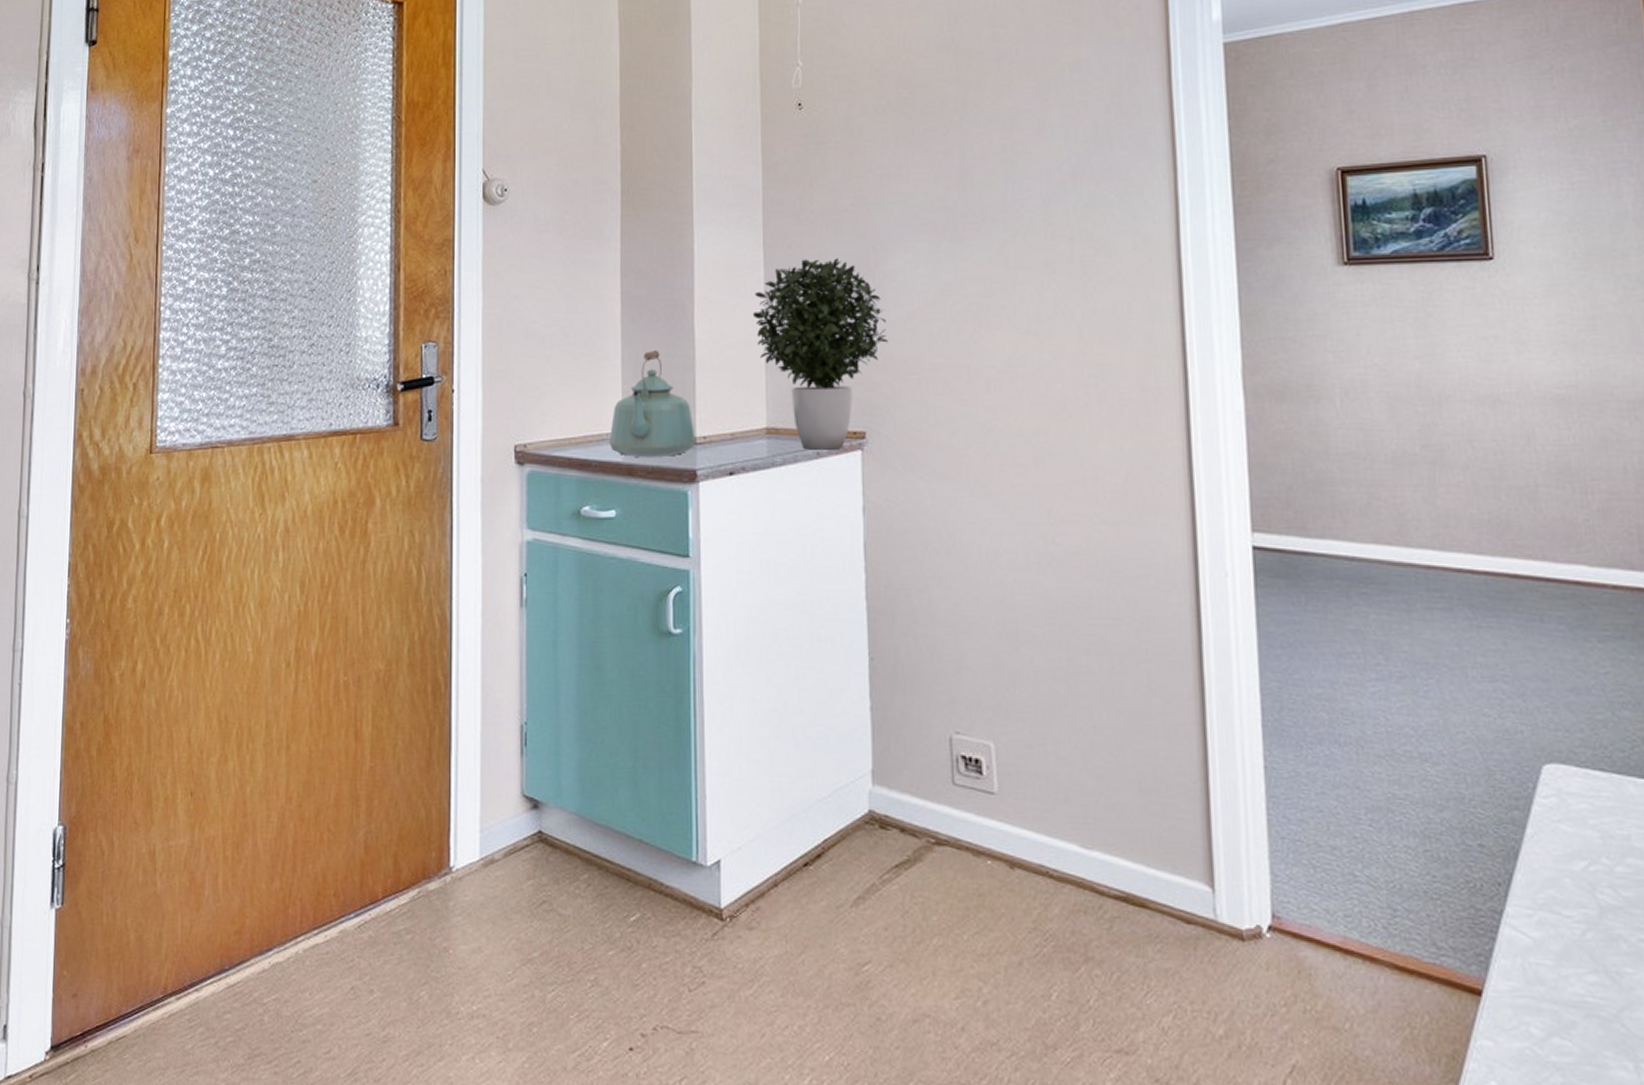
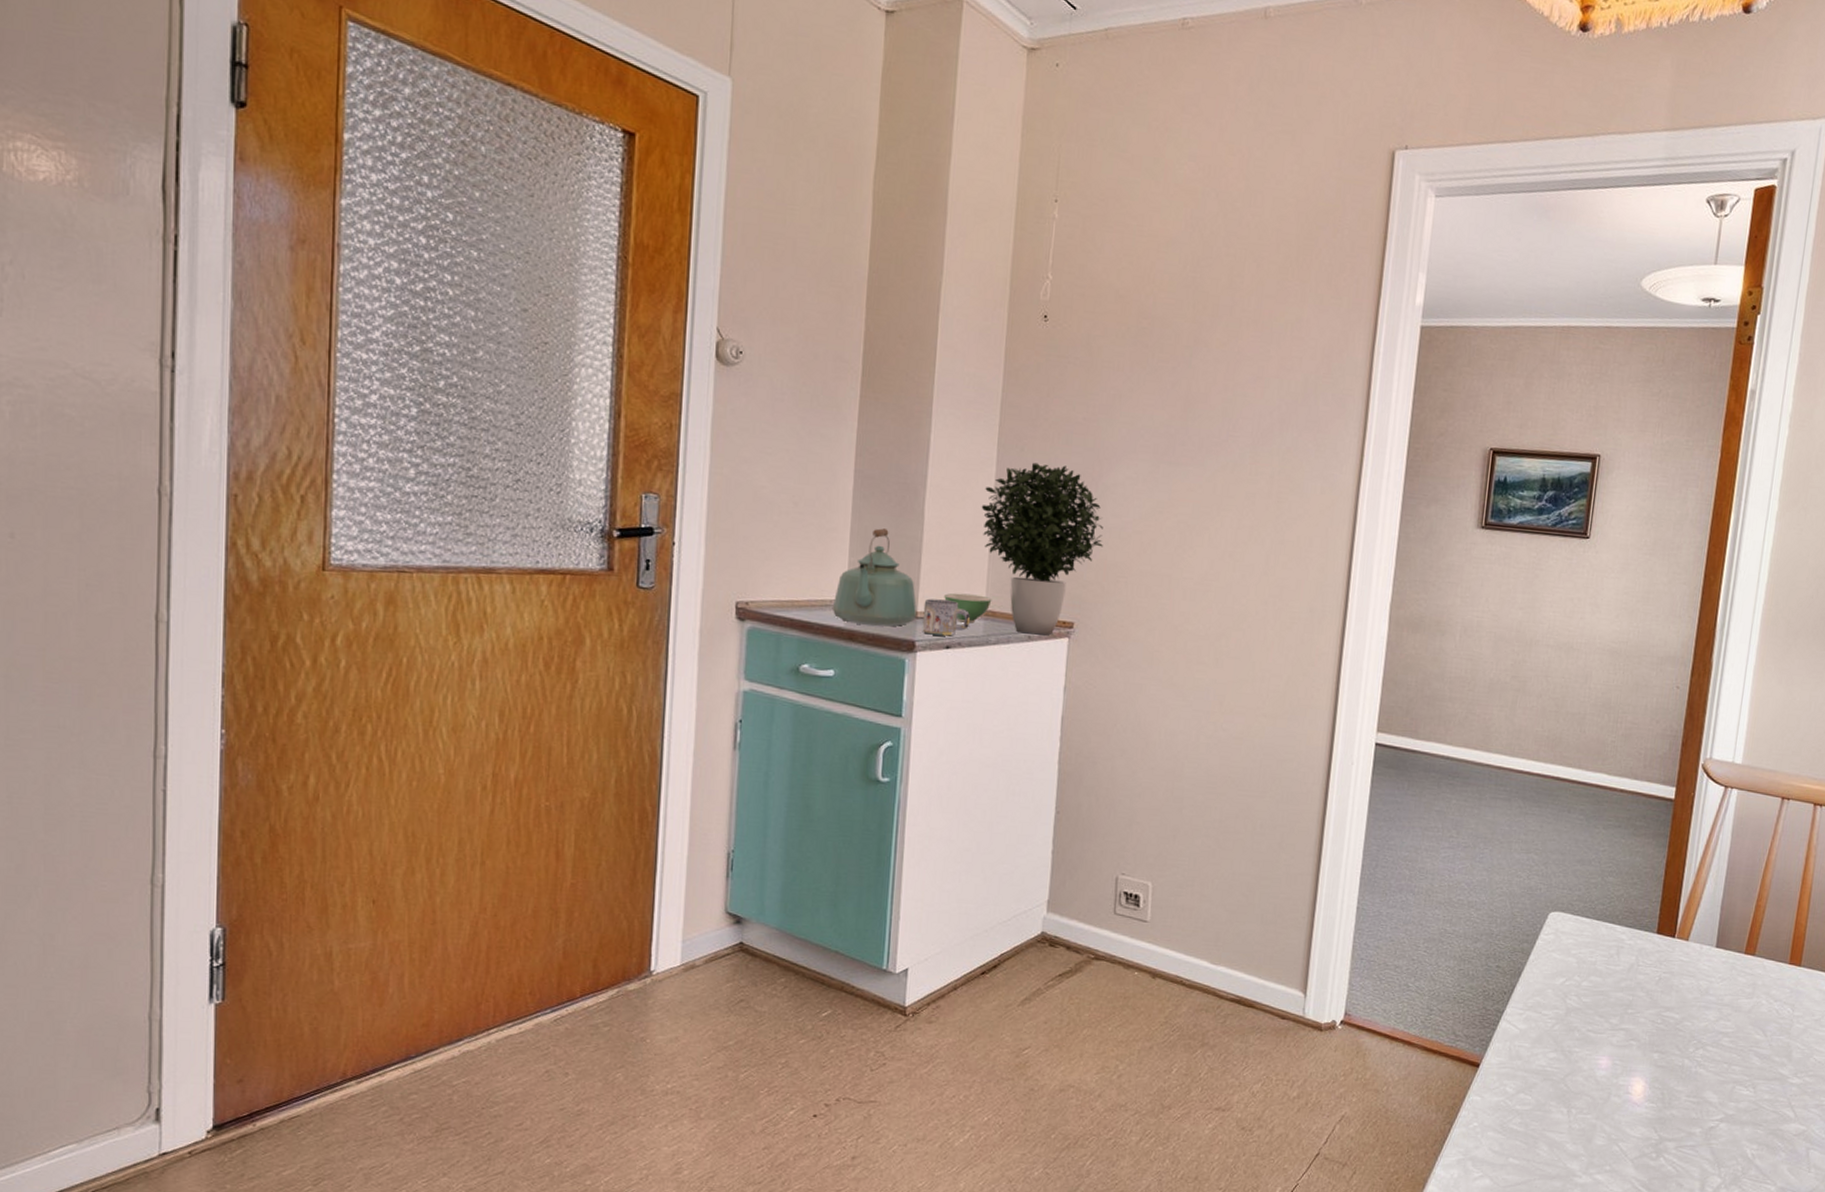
mug: none [702,421,753,461] -> present [922,598,971,636]
bowl: none [723,411,774,446] -> present [944,593,992,624]

